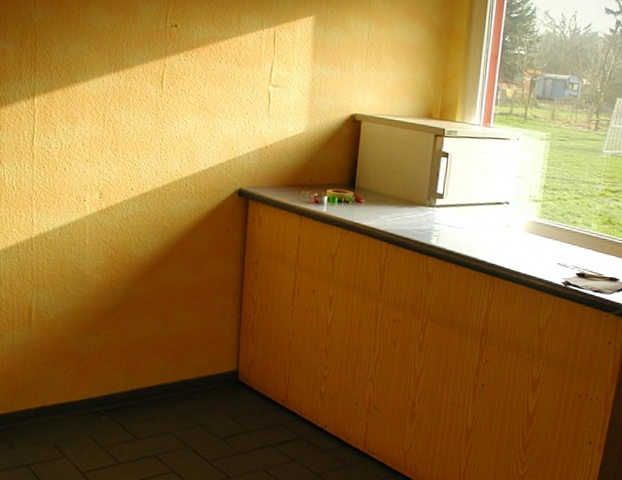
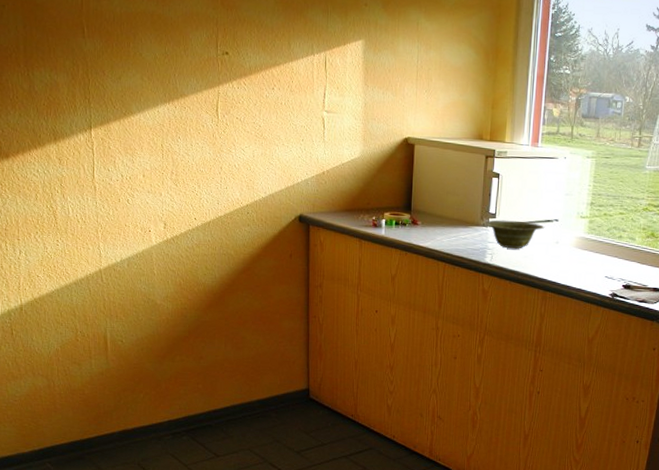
dish: none [430,200,495,232] -> present [483,220,545,249]

